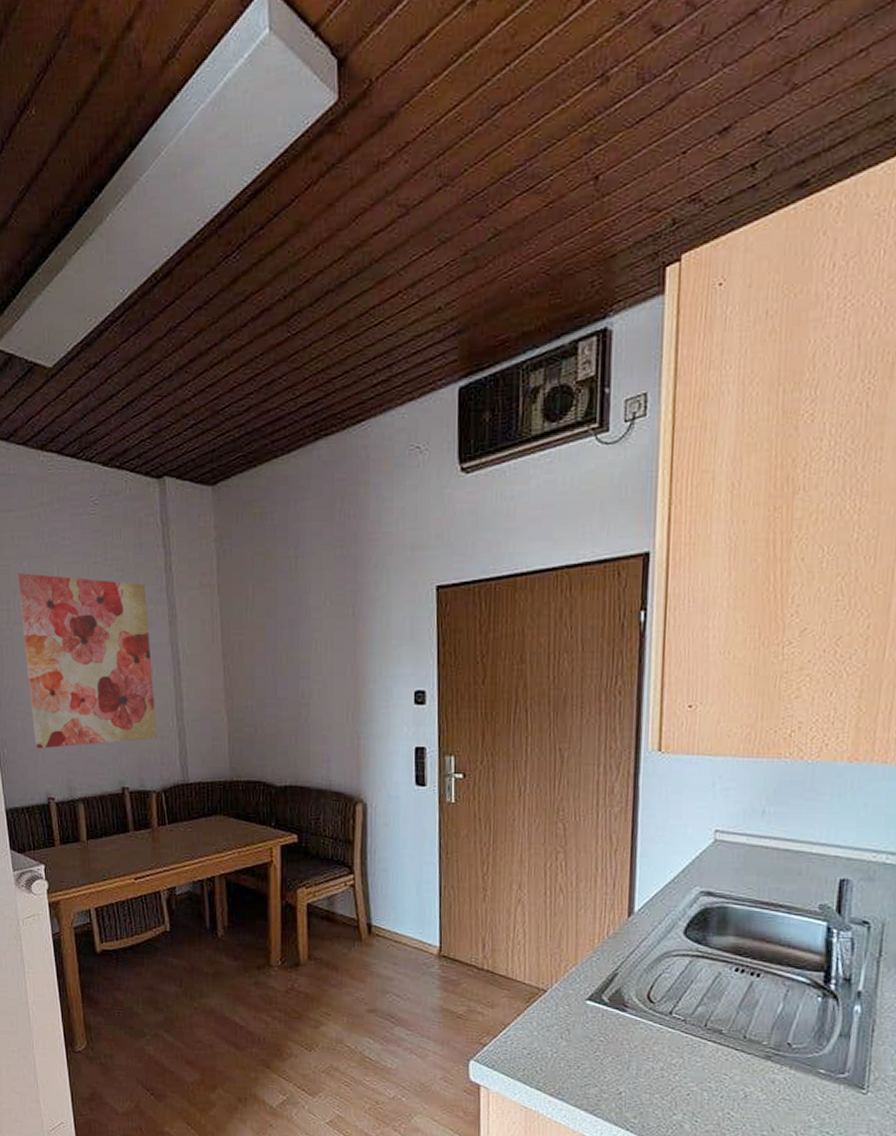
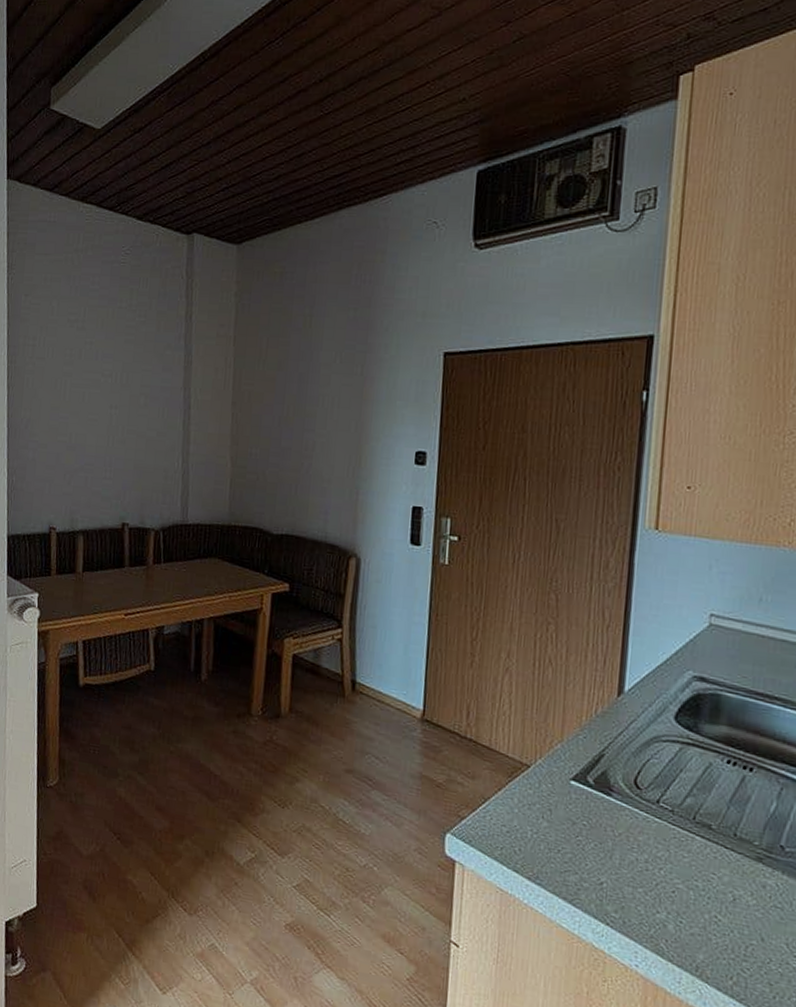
wall art: present [17,573,157,749] -> none [43,312,166,480]

